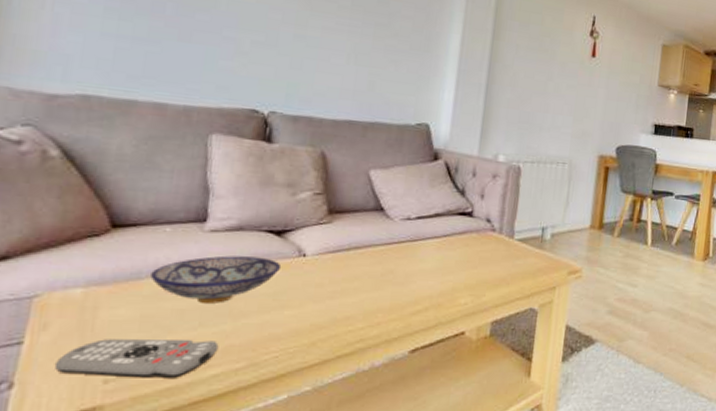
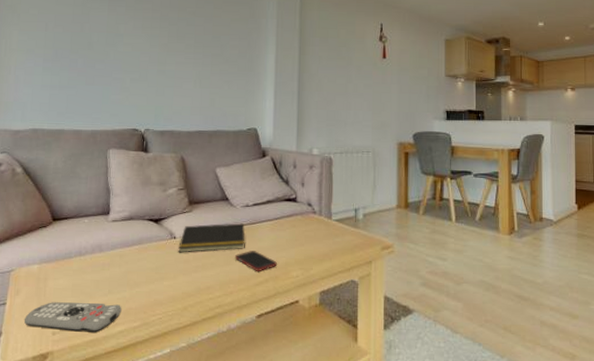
bowl: present [150,256,282,303] -> none [77,239,160,276]
notepad: none [308,239,403,275] -> present [178,223,245,253]
cell phone: none [386,273,442,298] -> present [234,251,277,271]

